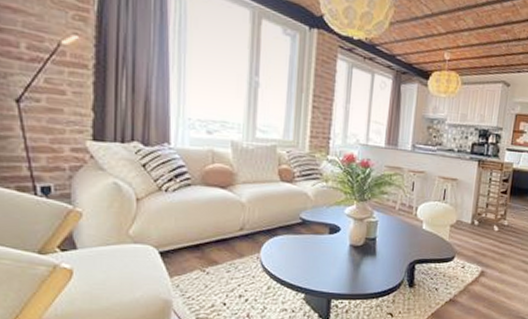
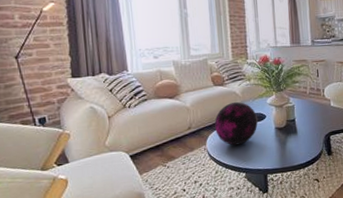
decorative orb: none [274,205,330,259] -> present [215,101,258,146]

